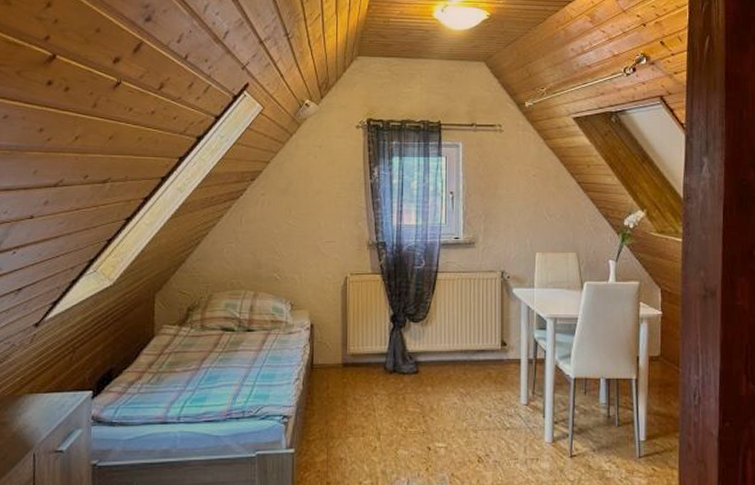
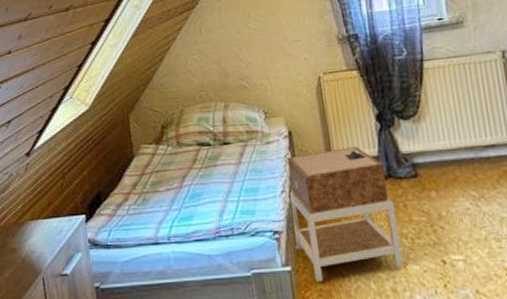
nightstand: none [301,343,395,464] -> present [287,147,403,283]

